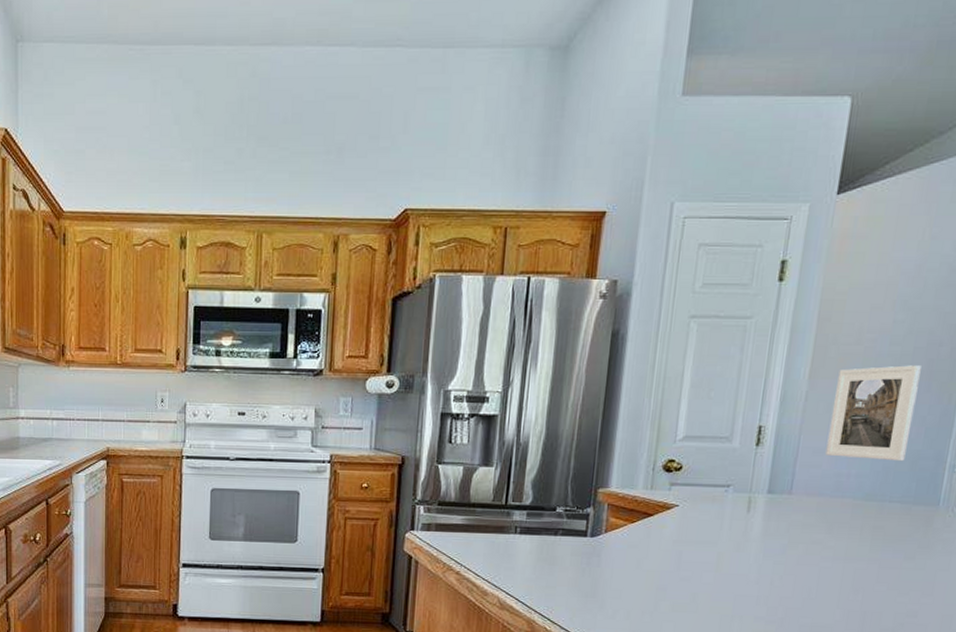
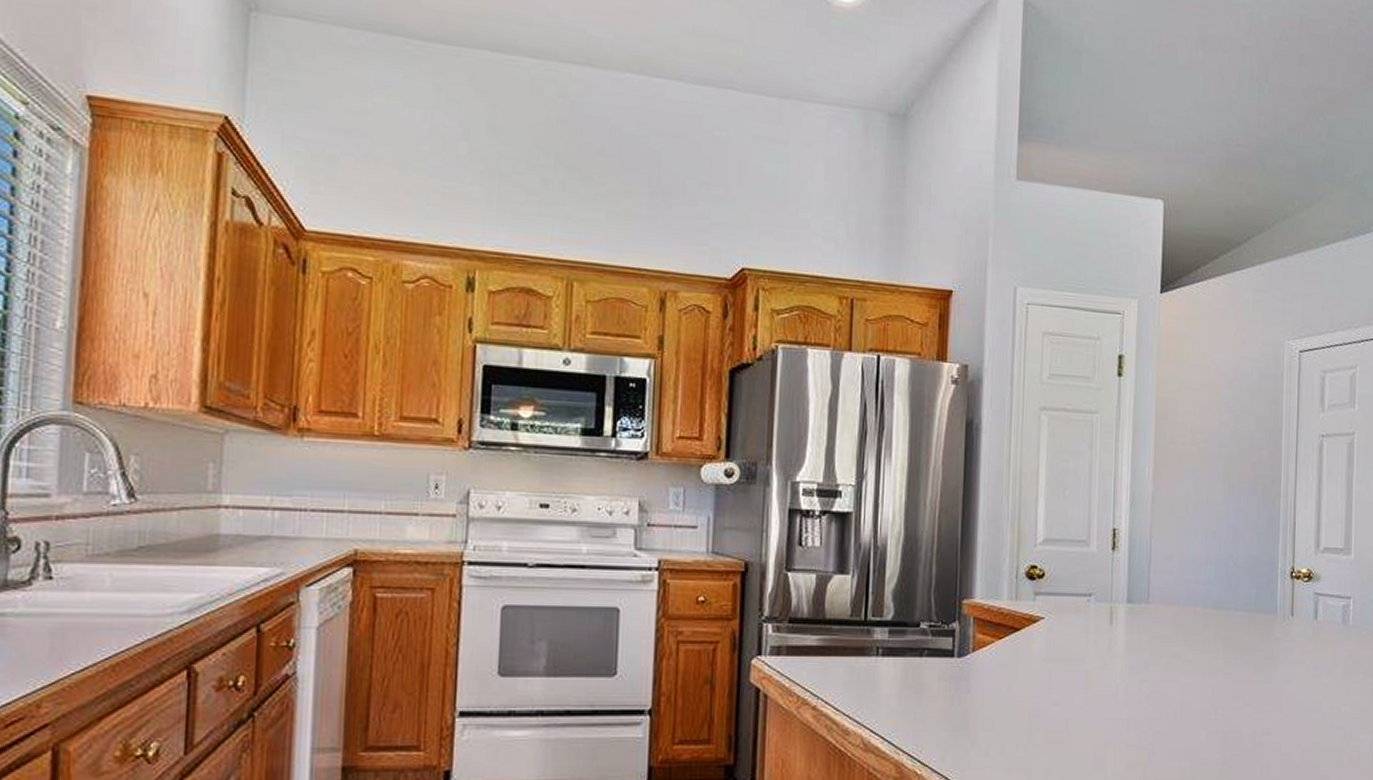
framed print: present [825,365,921,462] -> none [1175,468,1247,567]

